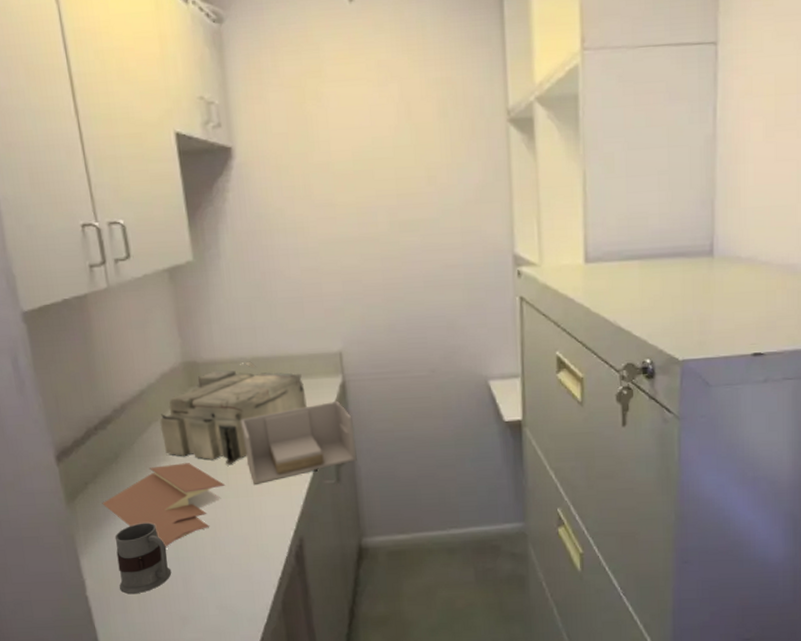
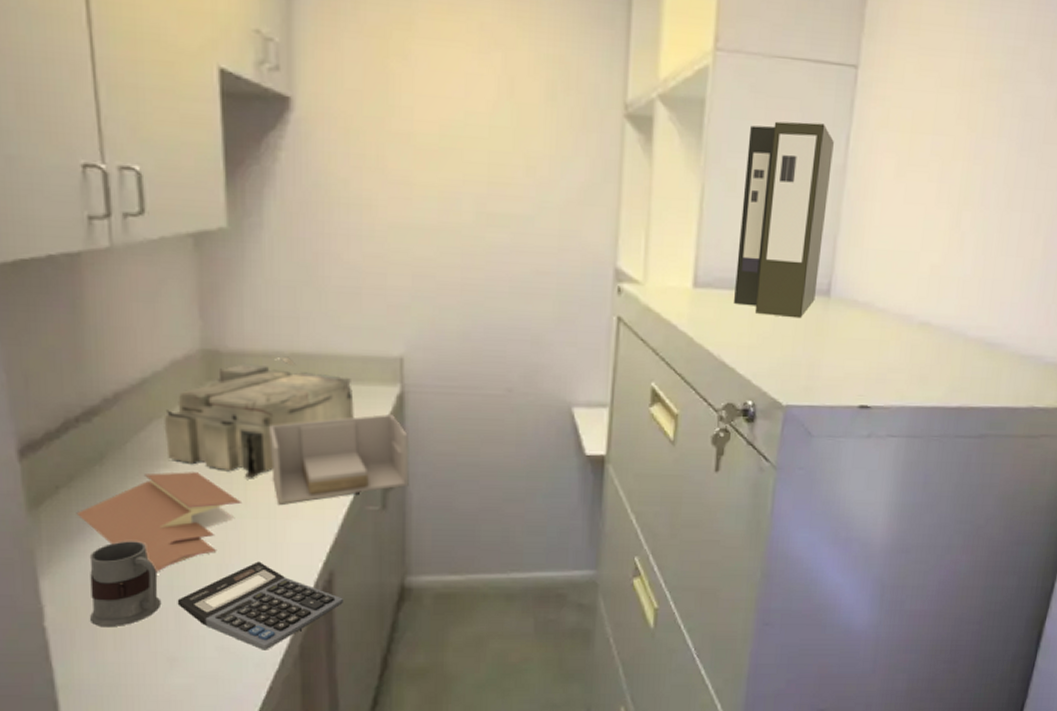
calculator: none [183,533,313,607] -> present [177,561,343,650]
binder: none [621,110,646,274] -> present [733,125,775,306]
binder: none [643,100,702,281] -> present [754,121,834,319]

